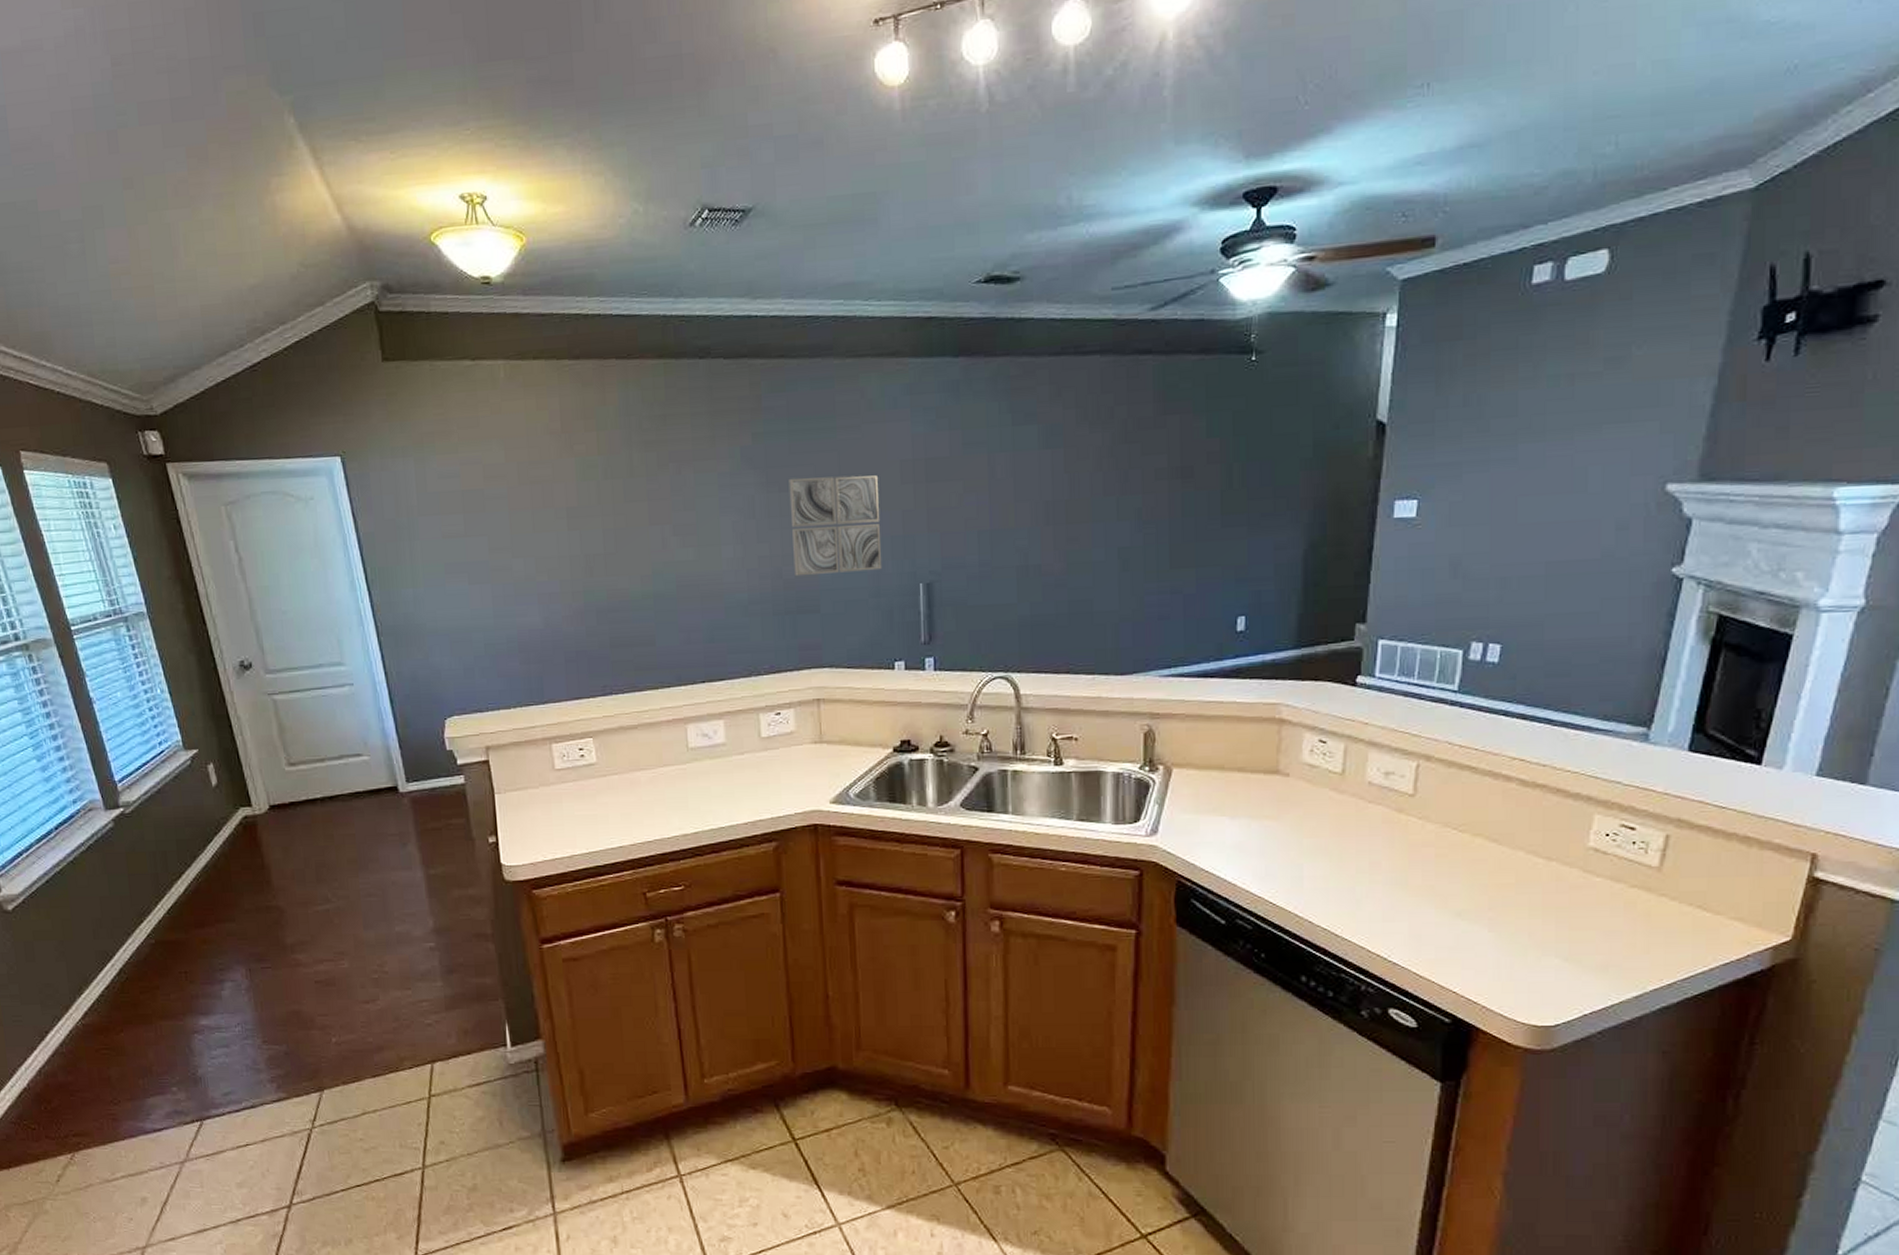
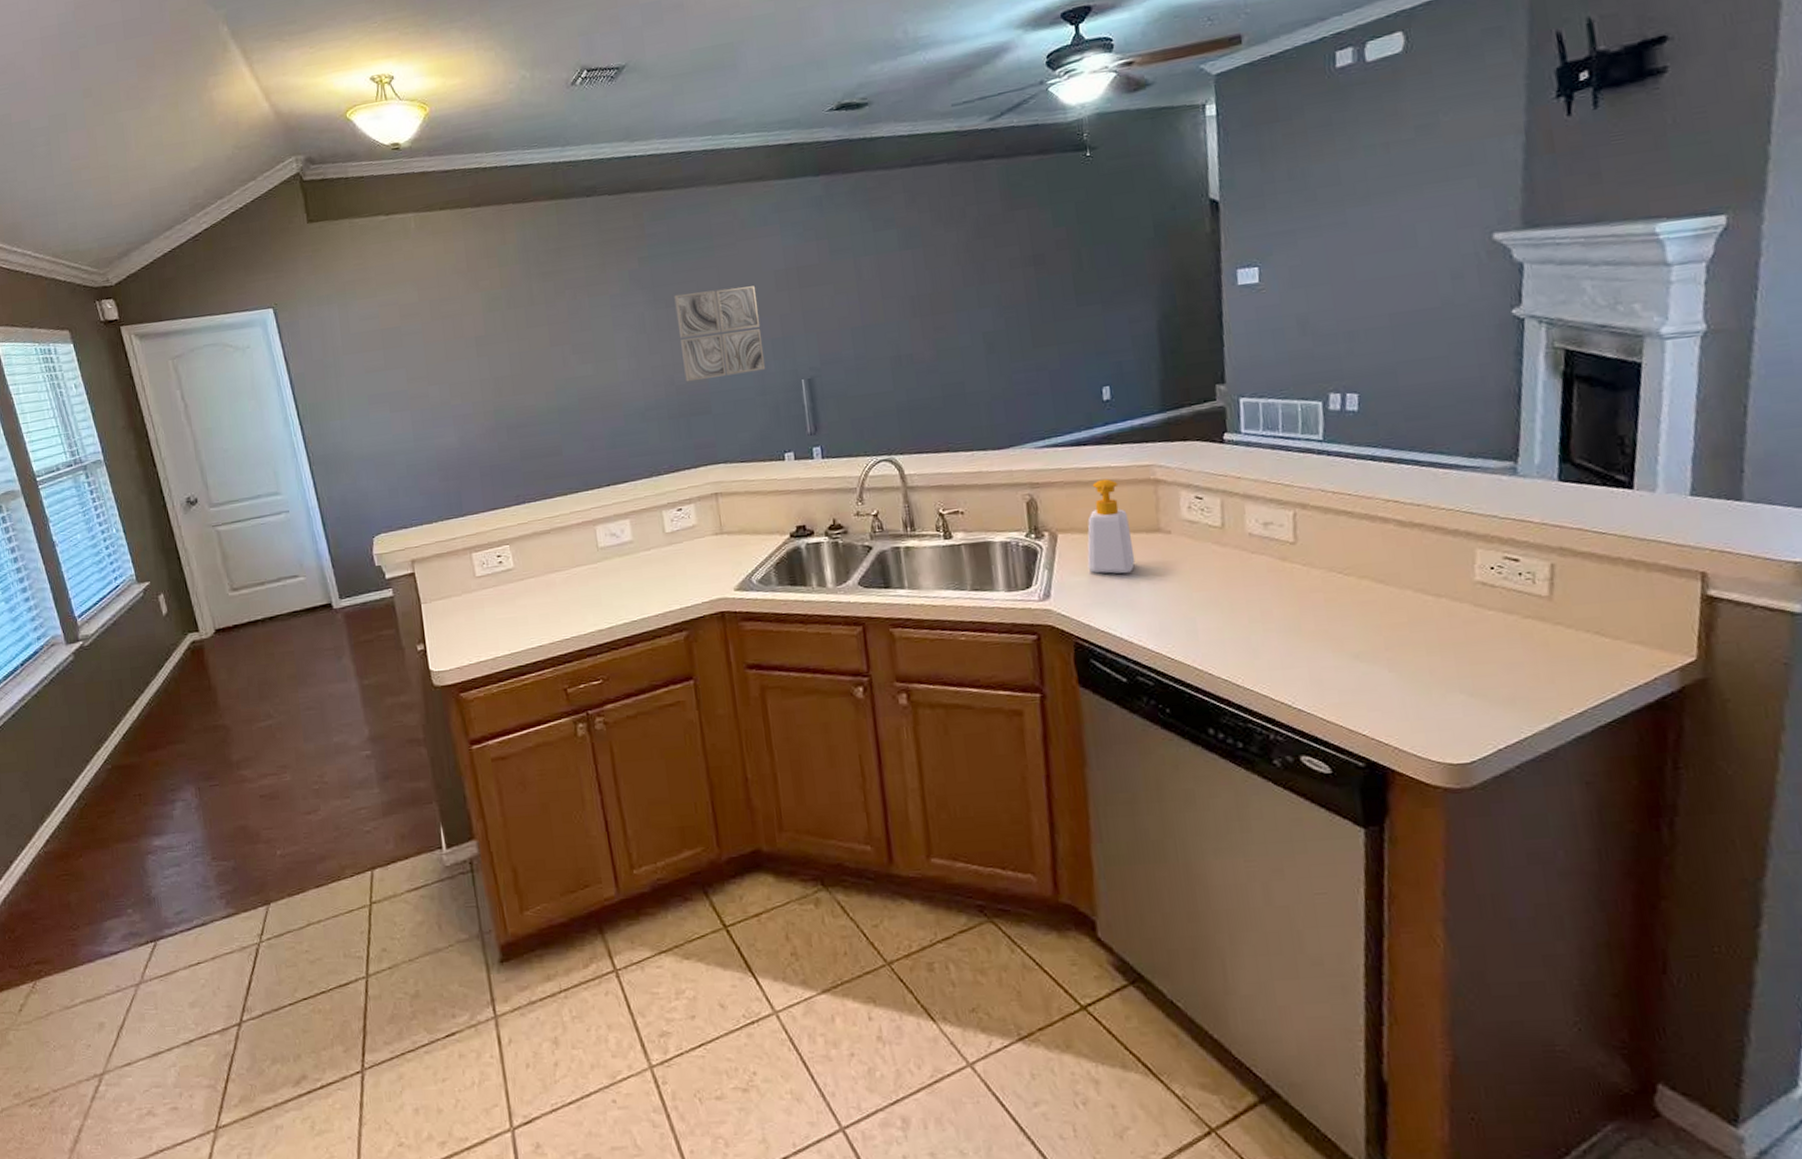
soap bottle: none [1199,714,1249,815] -> present [1087,478,1135,574]

